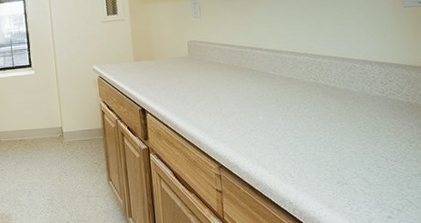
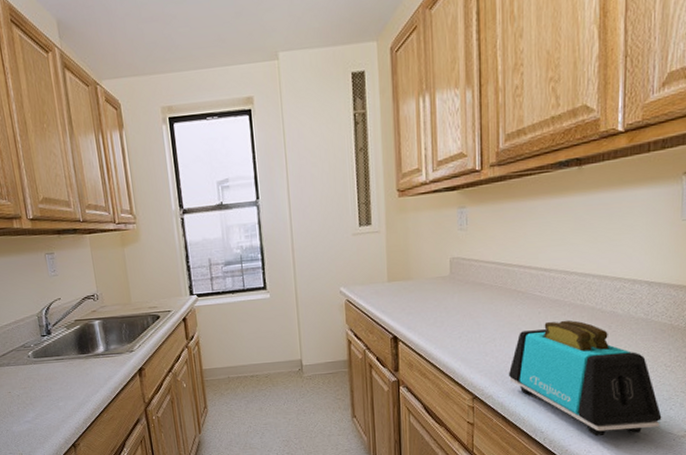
toaster: none [251,96,414,210] -> present [508,320,662,437]

